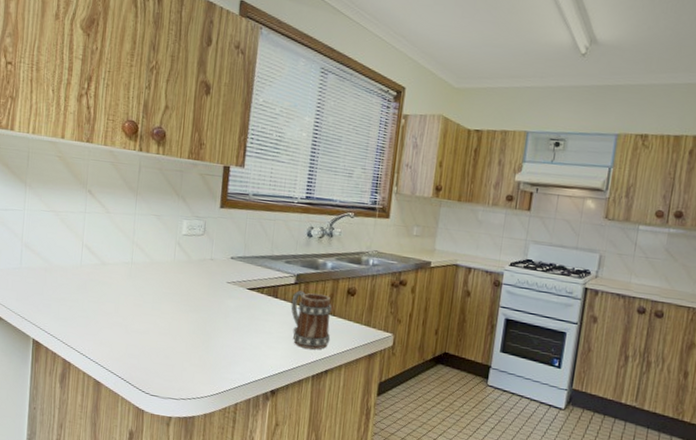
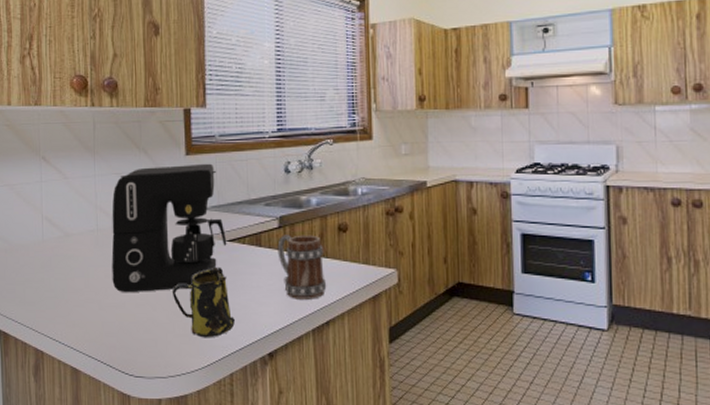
coffee maker: none [140,213,248,325] -> present [111,163,227,293]
mug: none [192,310,245,371] -> present [172,267,235,338]

